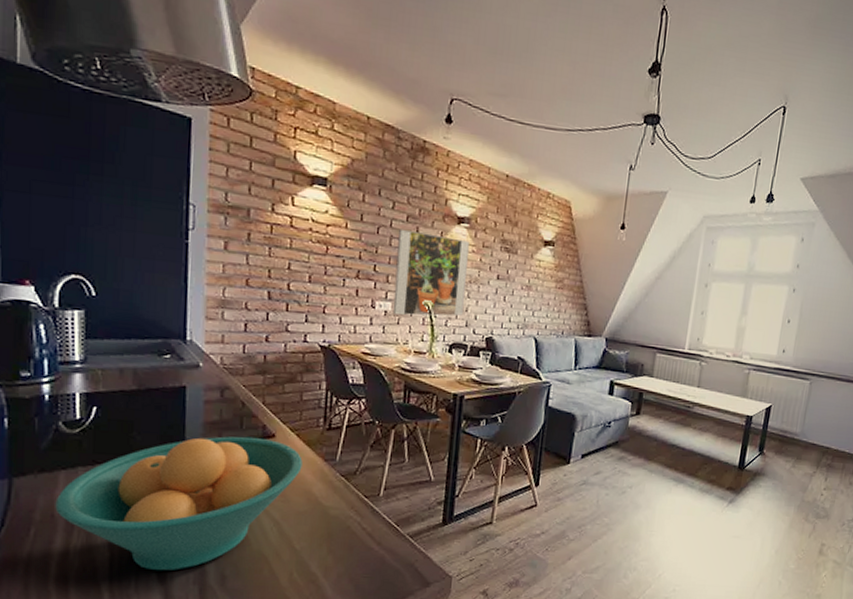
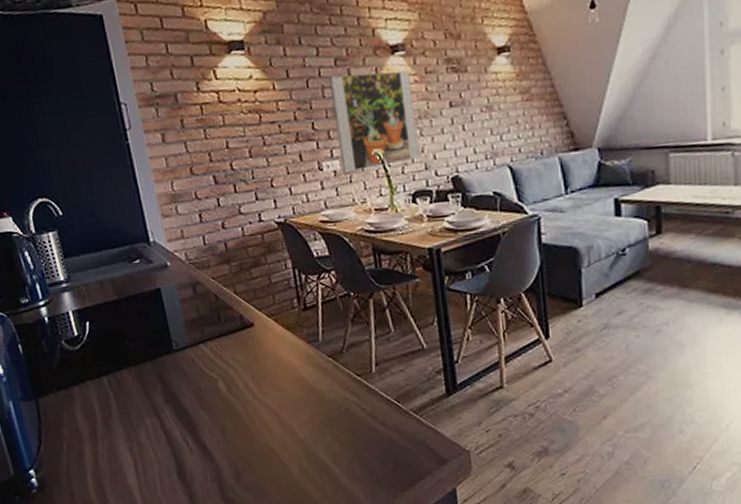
fruit bowl: present [55,436,303,571] -> none [76,328,287,472]

